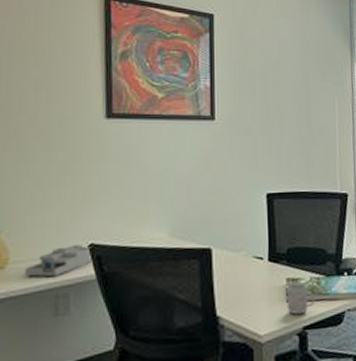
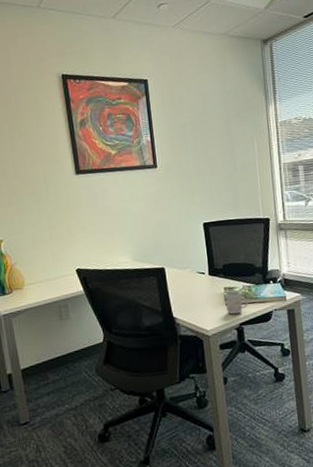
desk organizer: present [24,244,93,277] -> none [35,269,81,294]

